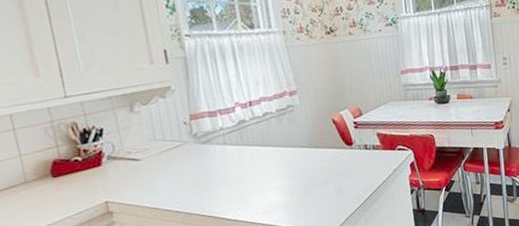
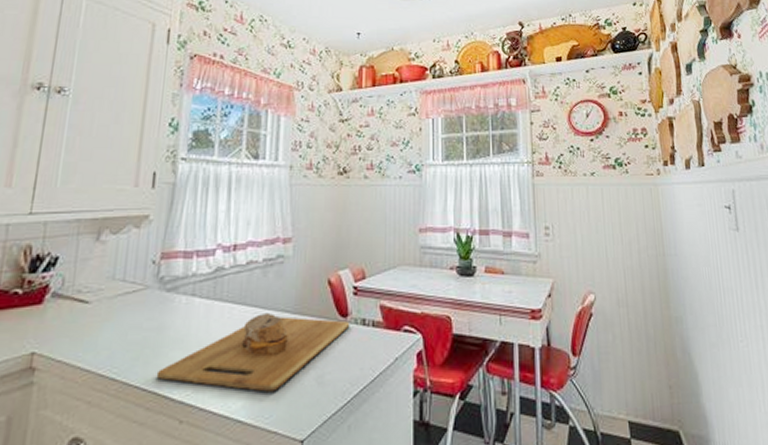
cutting board: none [210,148,356,207] -> present [156,314,350,392]

